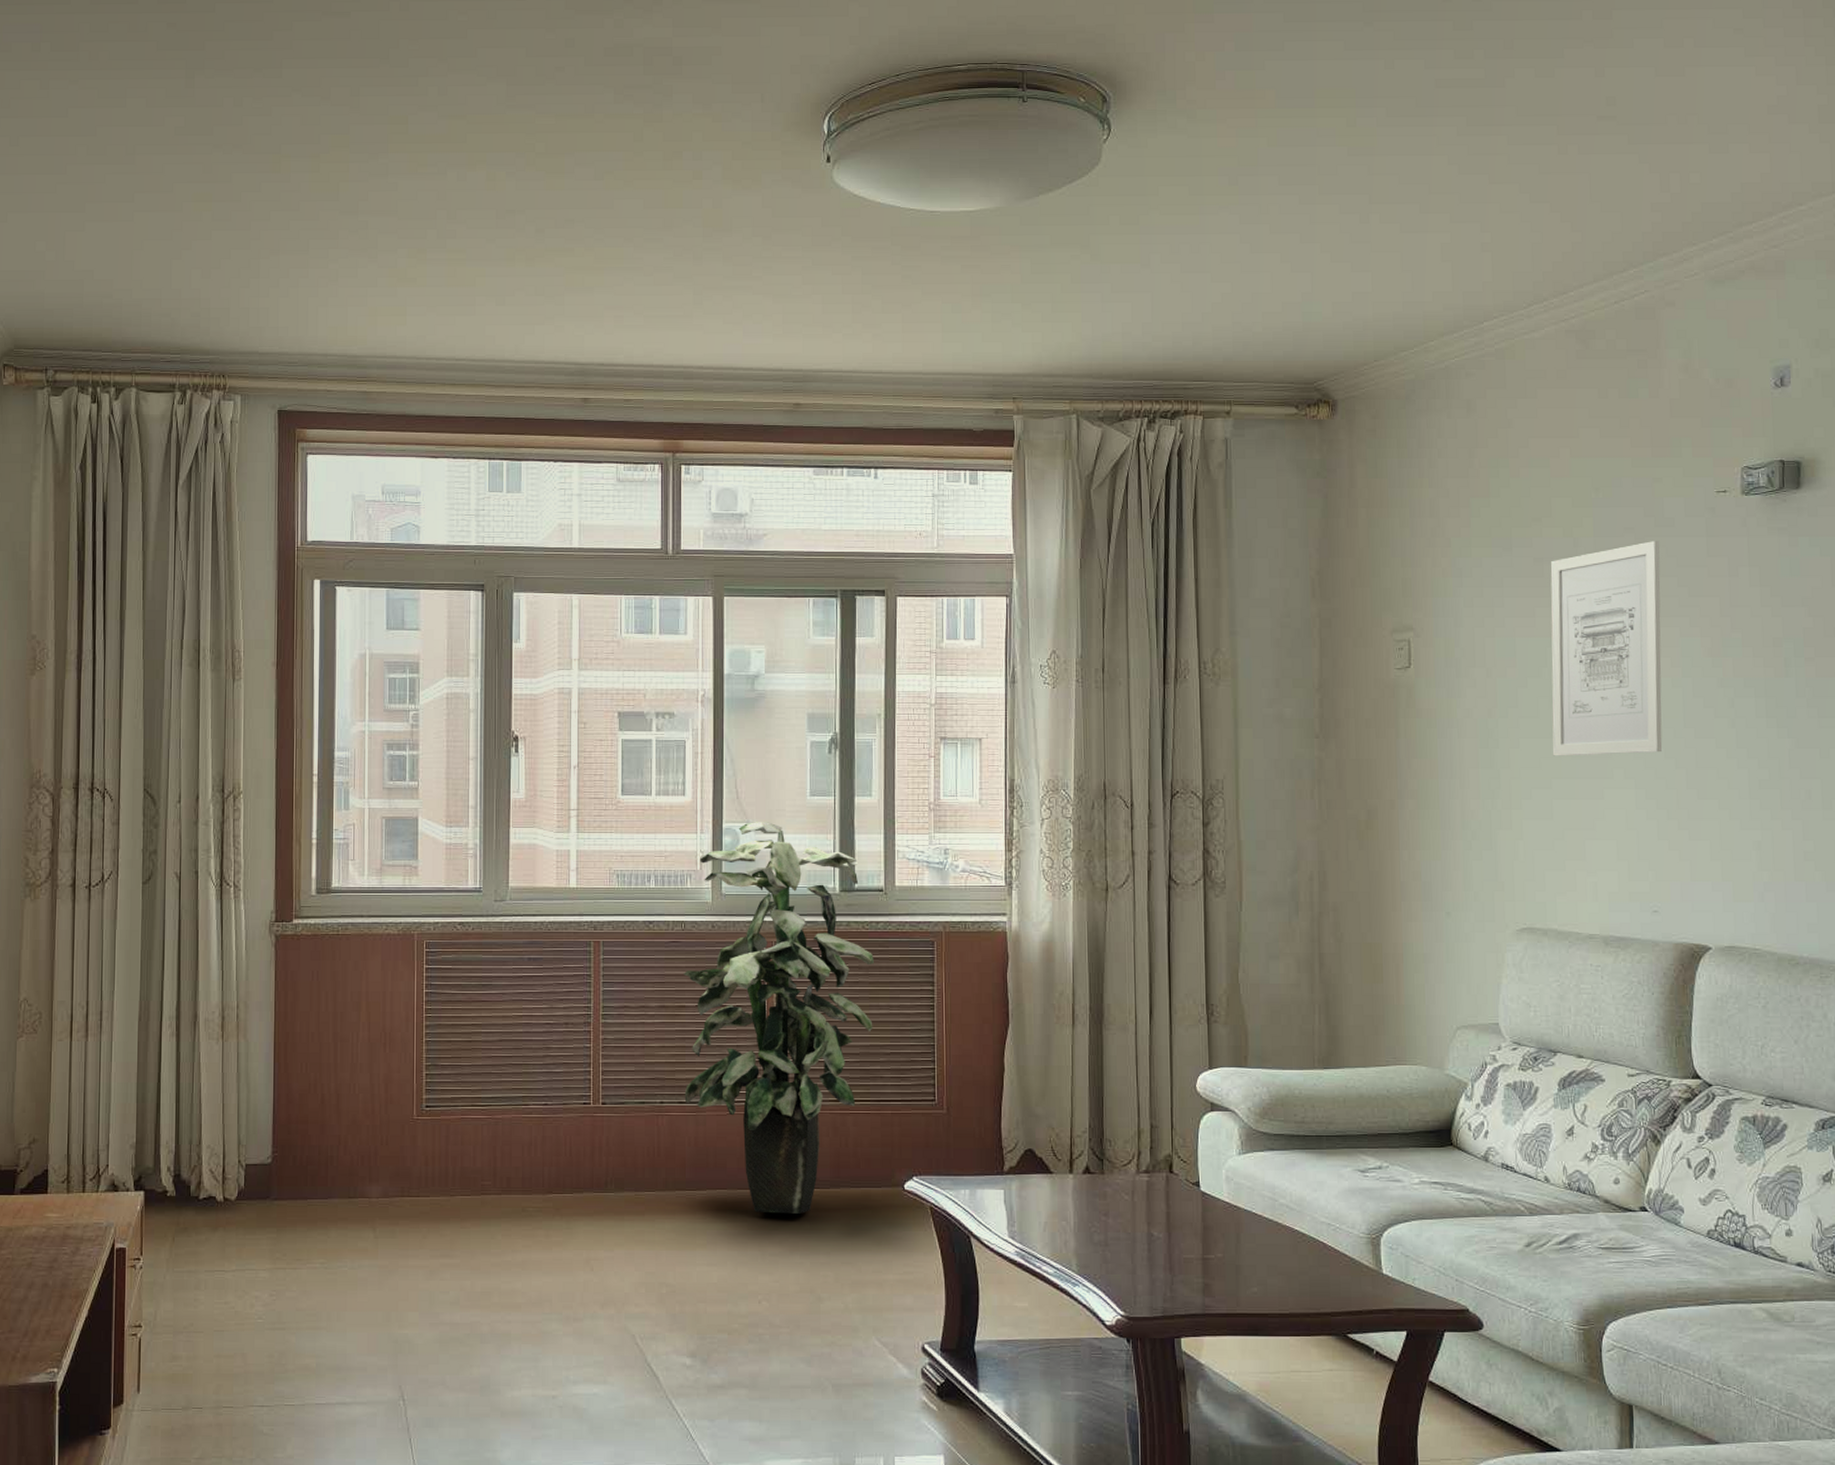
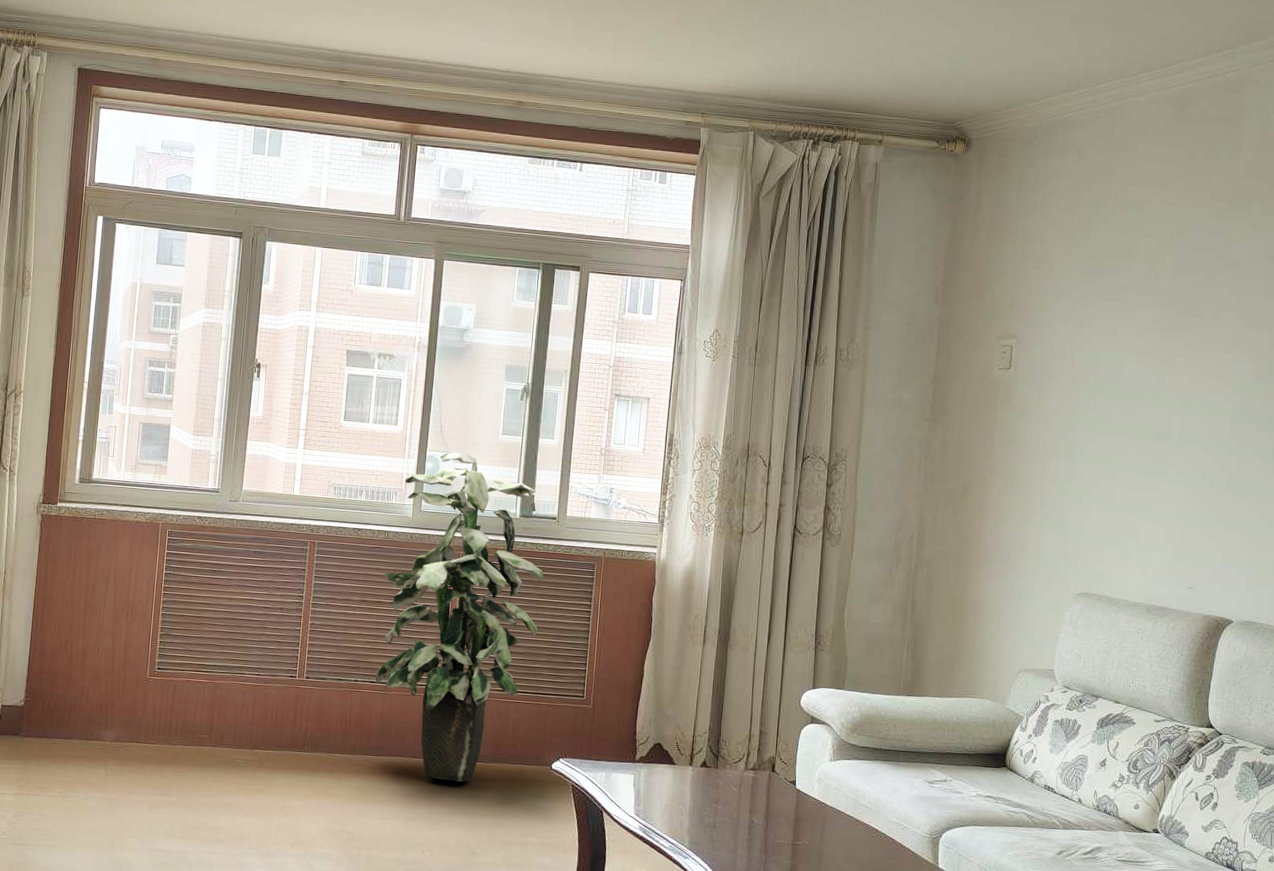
wall art: present [1550,541,1663,756] -> none [1120,280,1225,457]

